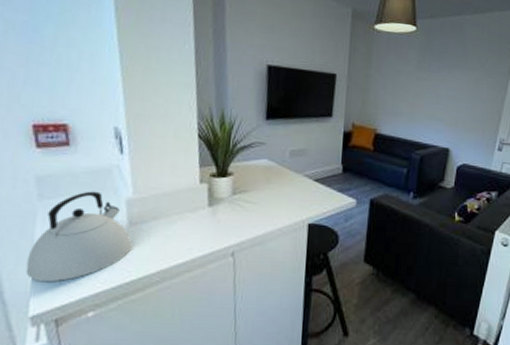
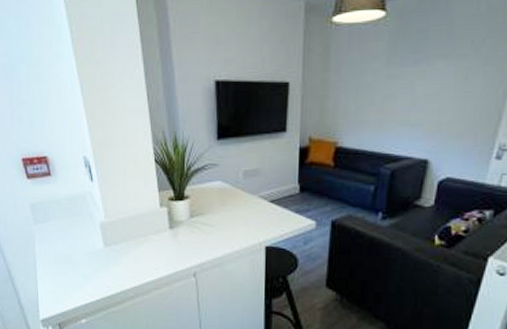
kettle: present [25,191,133,281] -> none [33,216,109,293]

